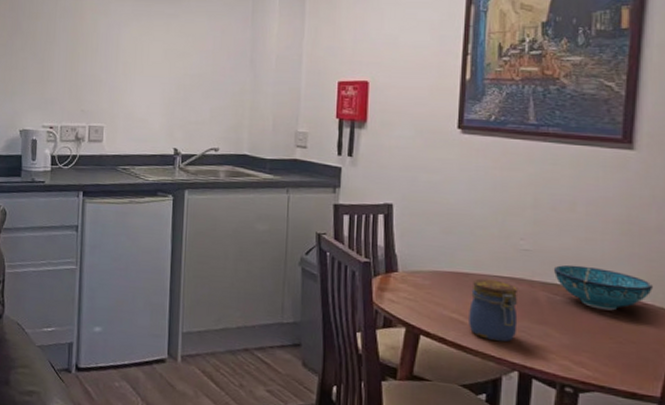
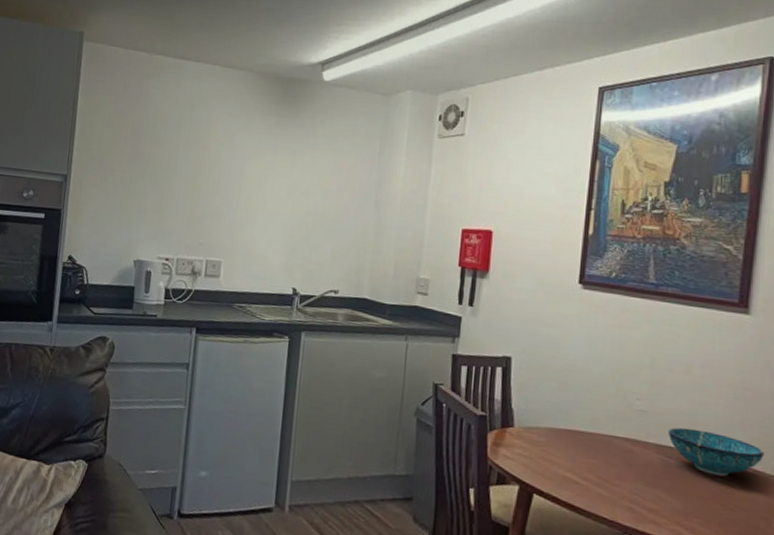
jar: present [469,278,518,342] -> none [582,438,632,505]

